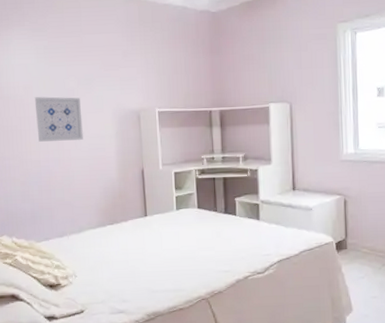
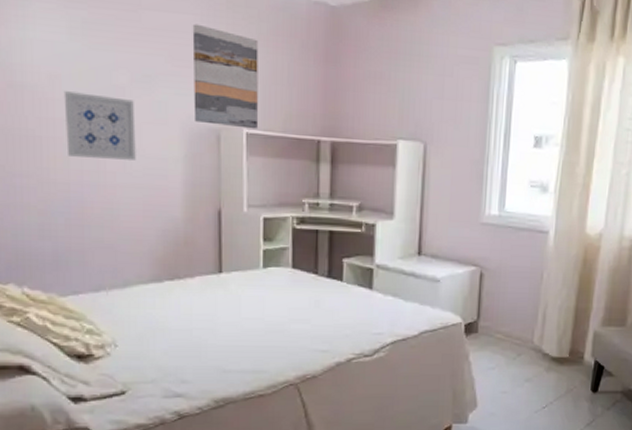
wall art: none [117,39,167,108] -> present [192,23,259,129]

